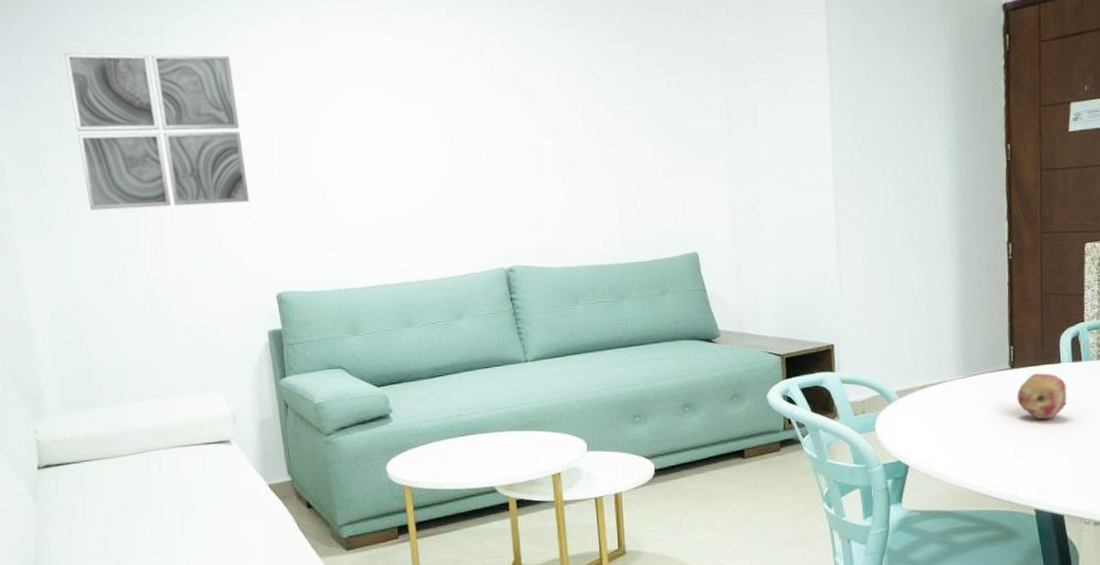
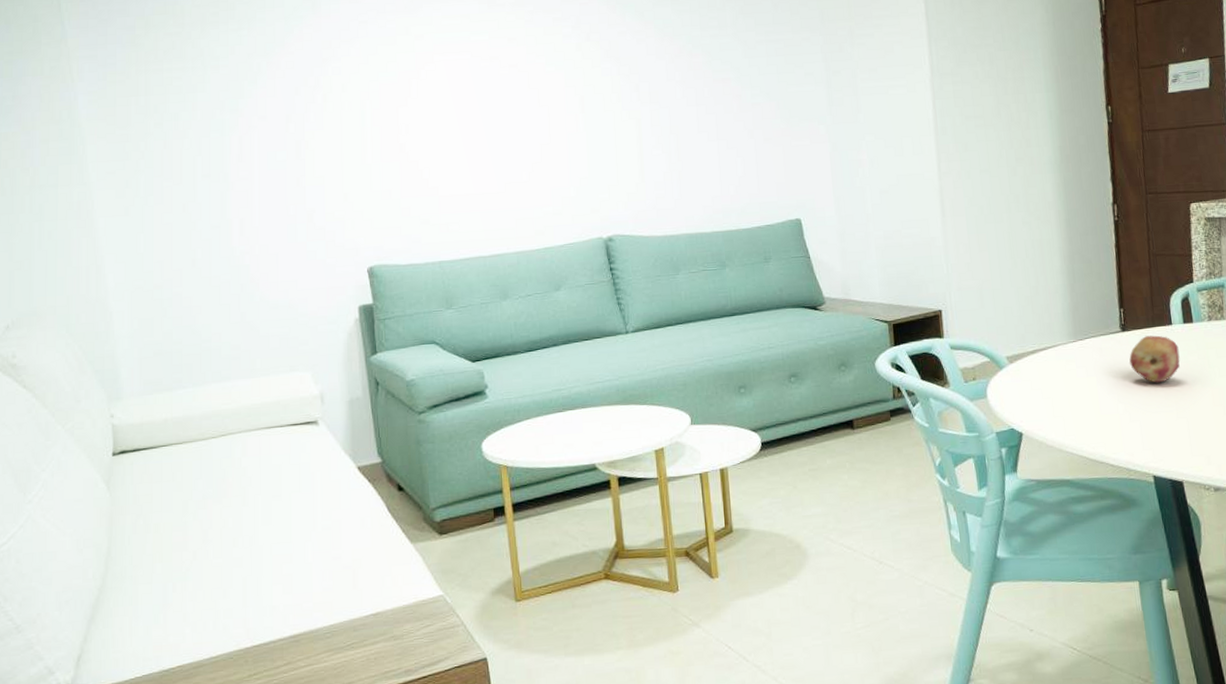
wall art: present [65,52,250,211] -> none [152,26,341,185]

